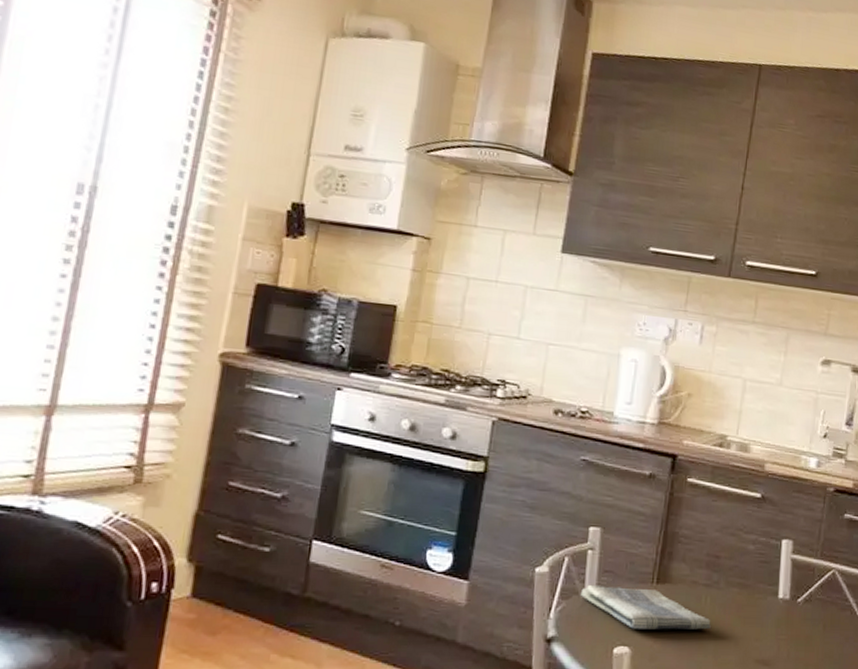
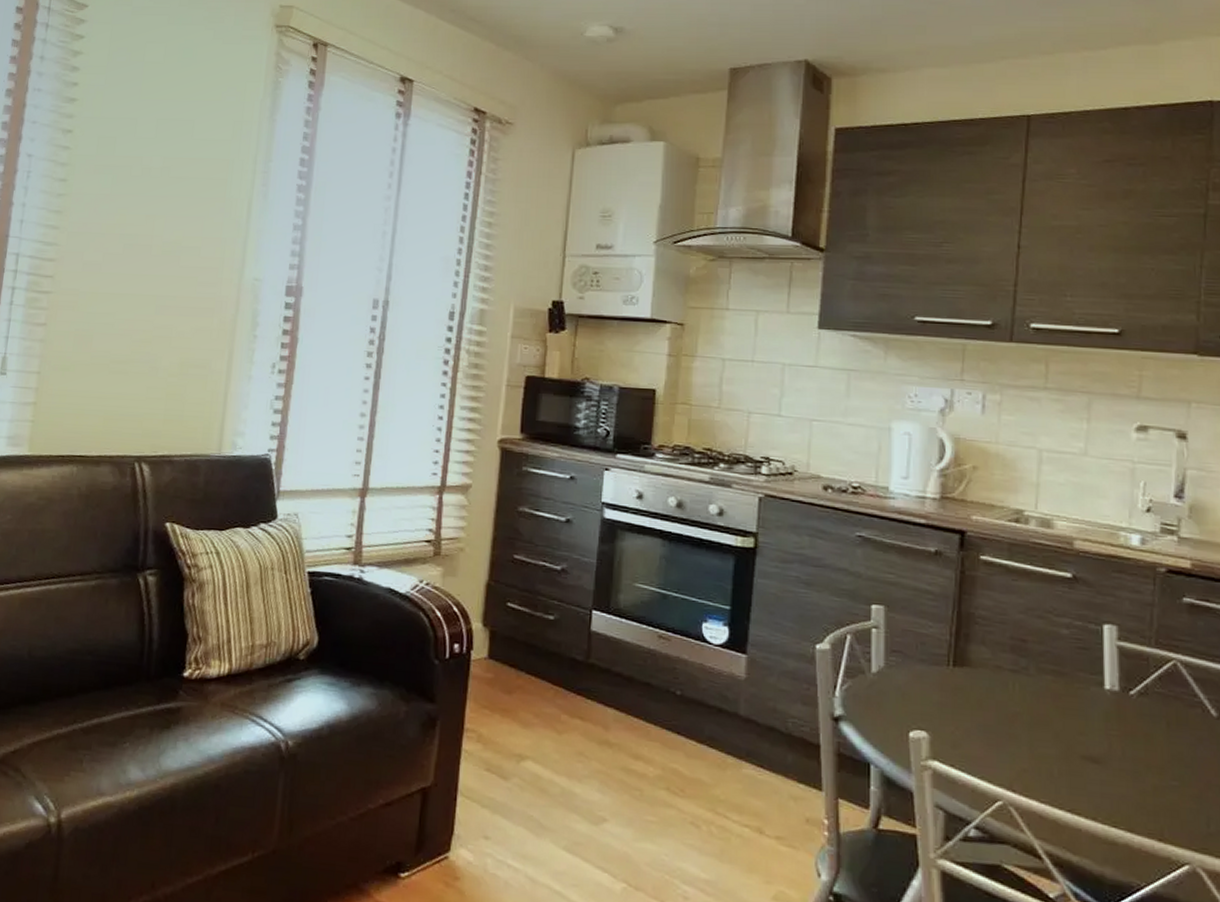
dish towel: present [581,584,711,630] -> none [868,663,1022,719]

